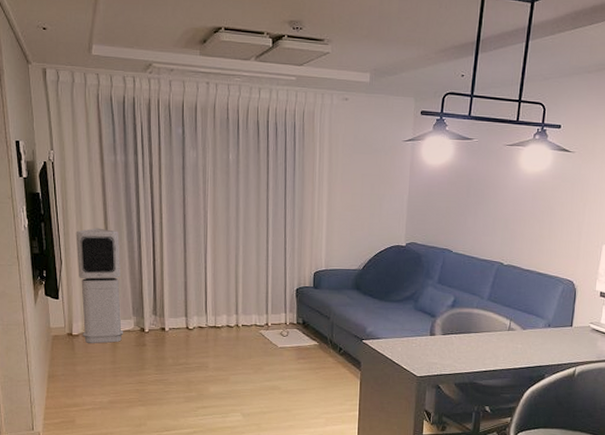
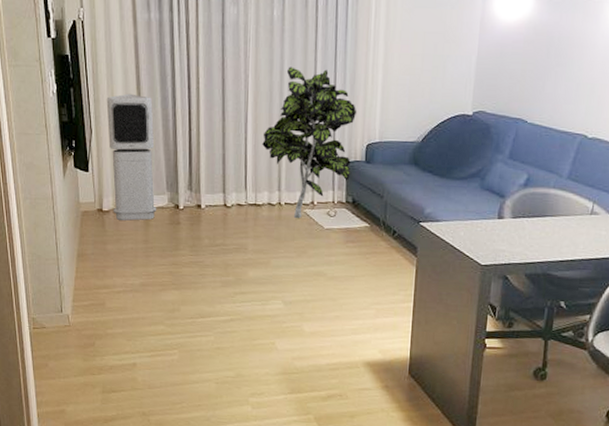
indoor plant: none [221,204,305,338] -> present [262,66,357,218]

